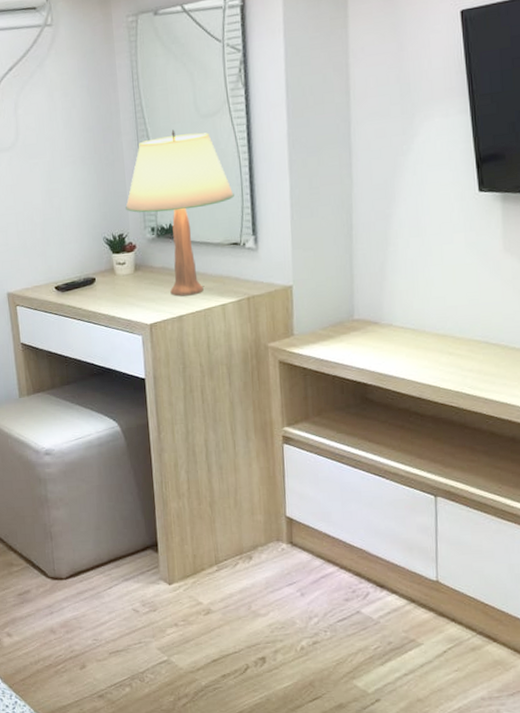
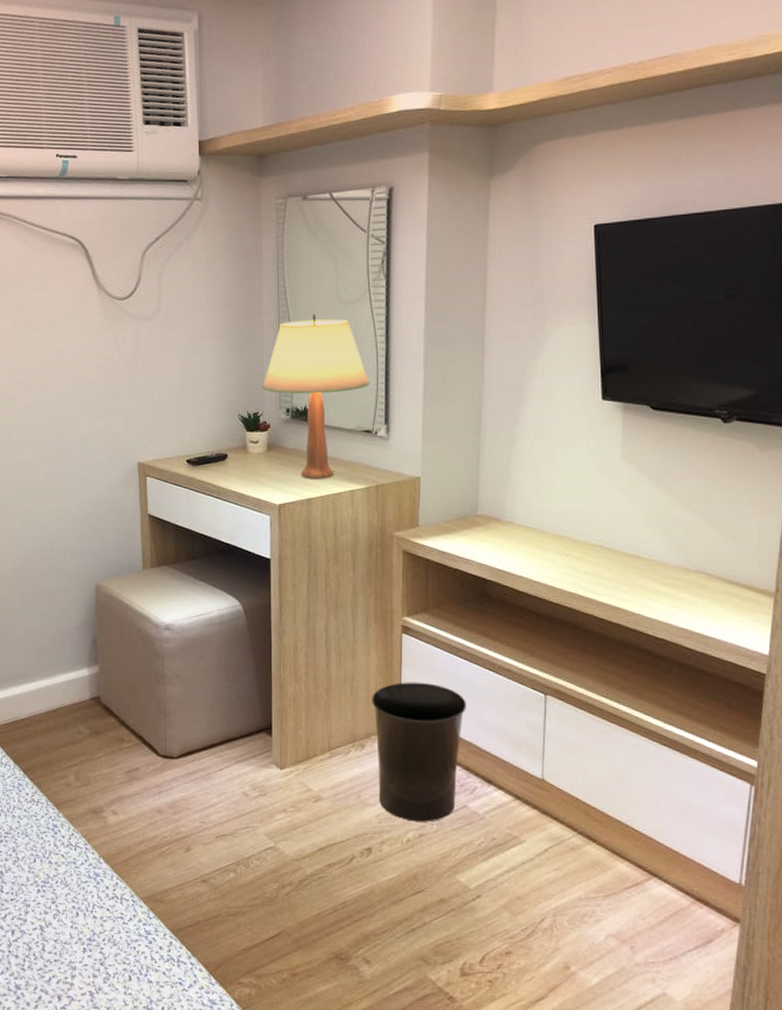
waste bin: none [256,491,354,629] -> present [372,682,466,822]

